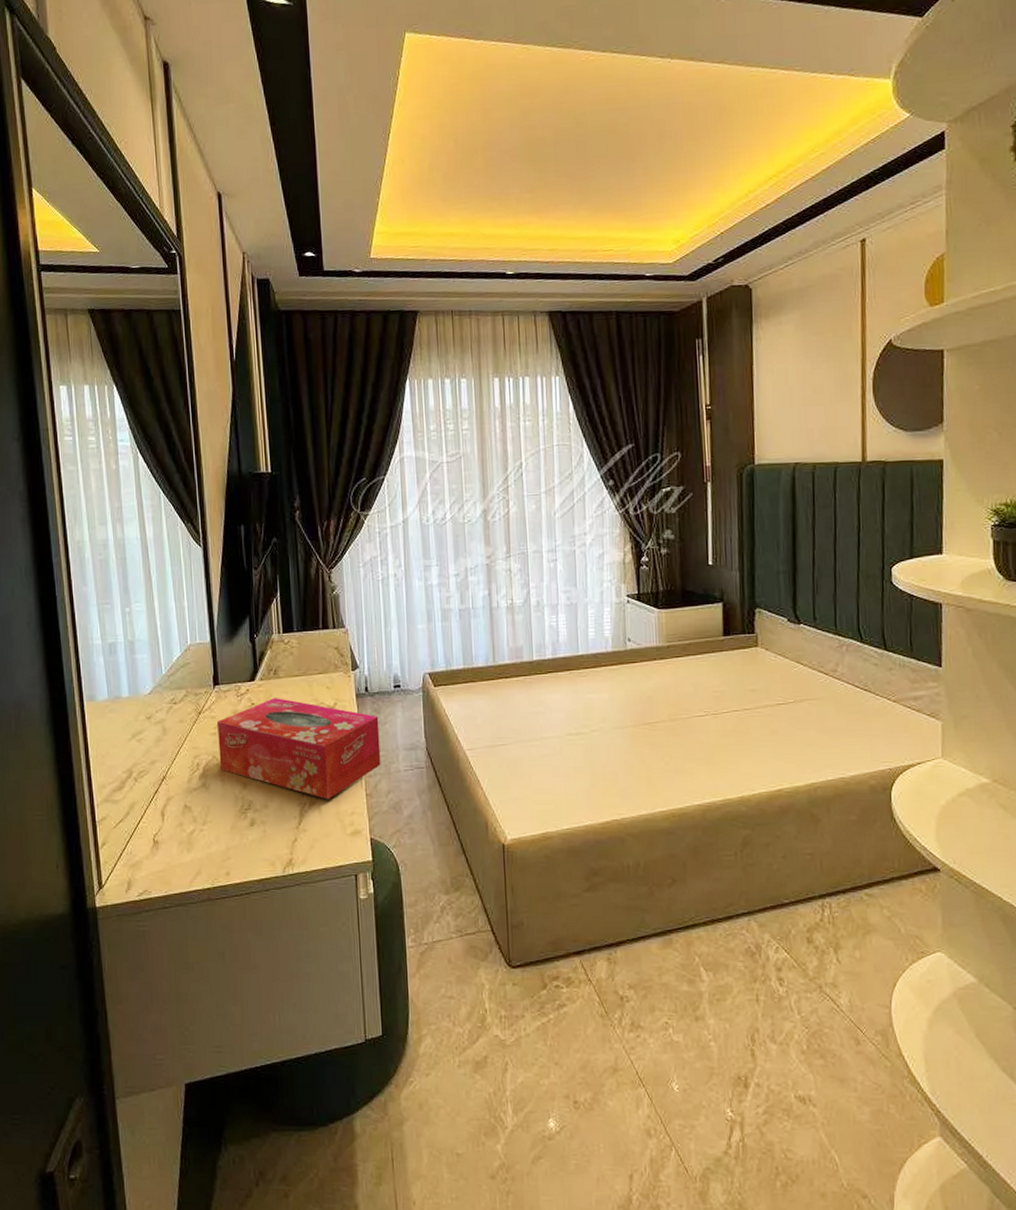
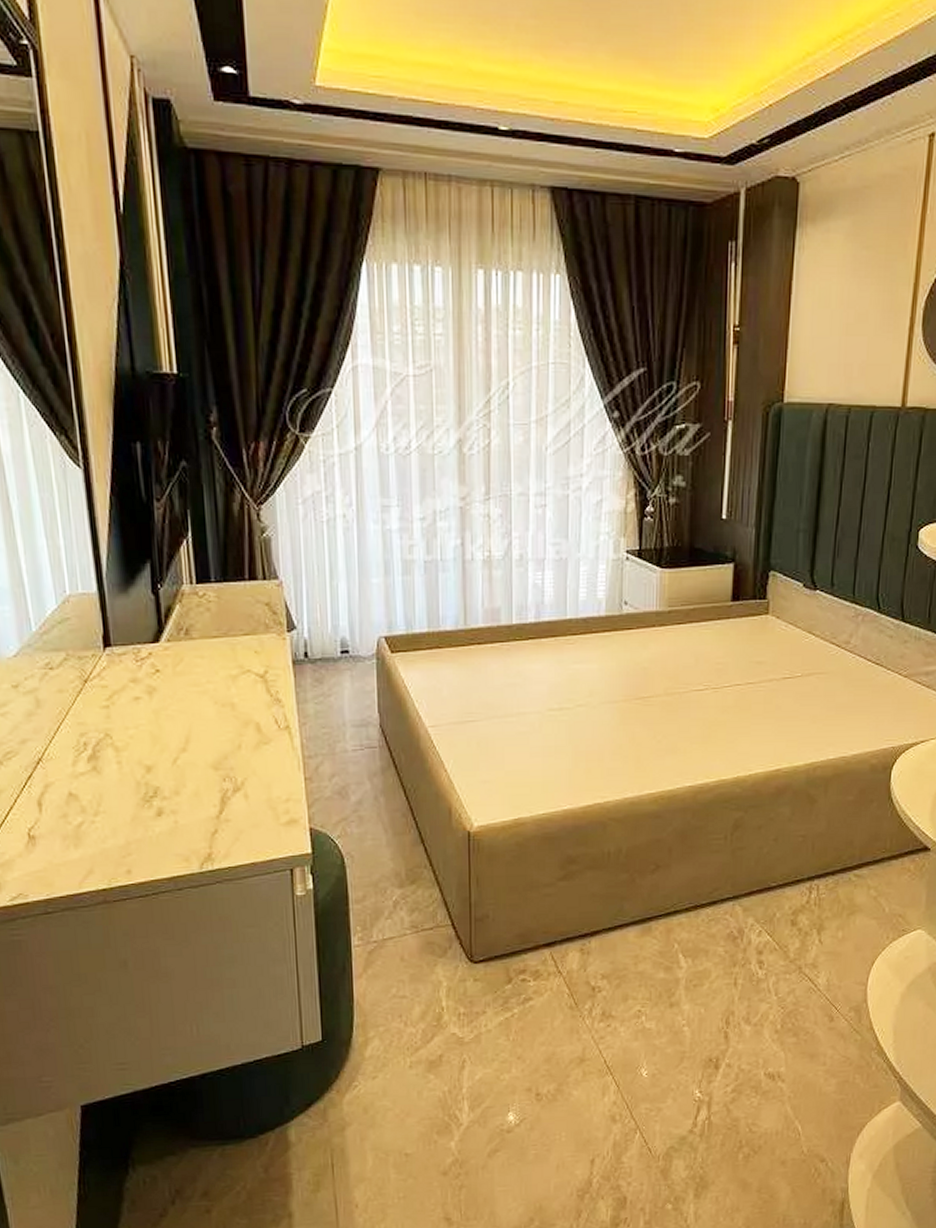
tissue box: present [217,697,381,800] -> none [110,662,324,785]

